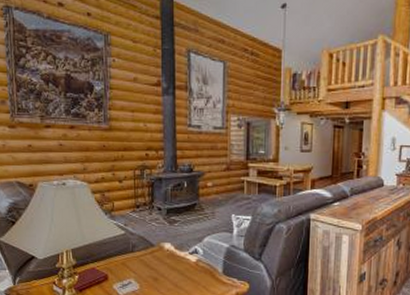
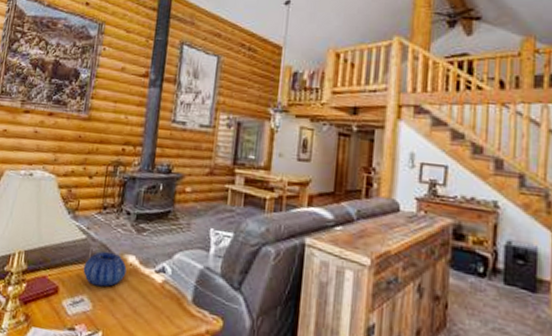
decorative bowl: none [127,242,165,271] -> present [83,251,127,287]

